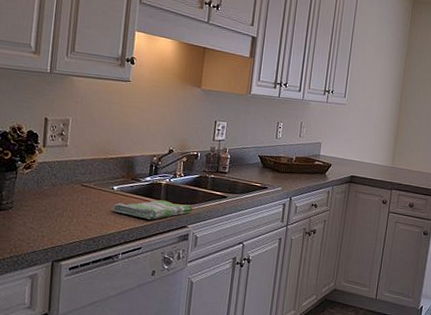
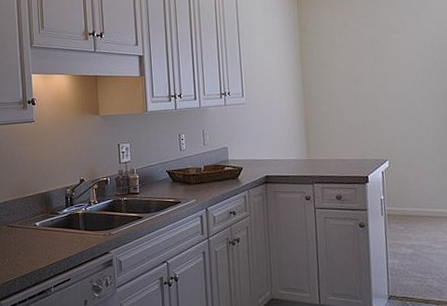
dish towel: present [112,200,193,220] -> none [38,229,112,250]

